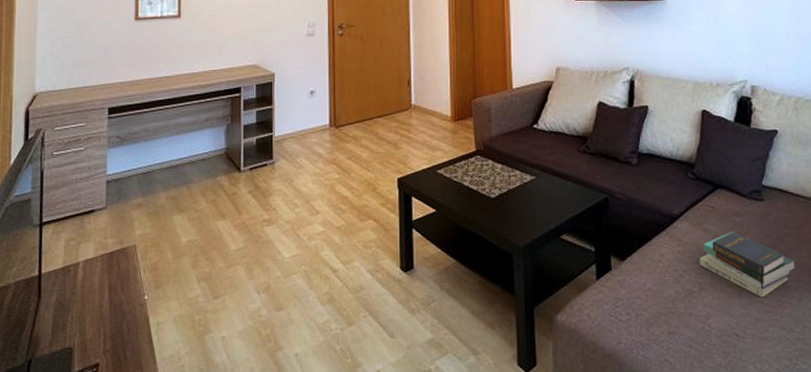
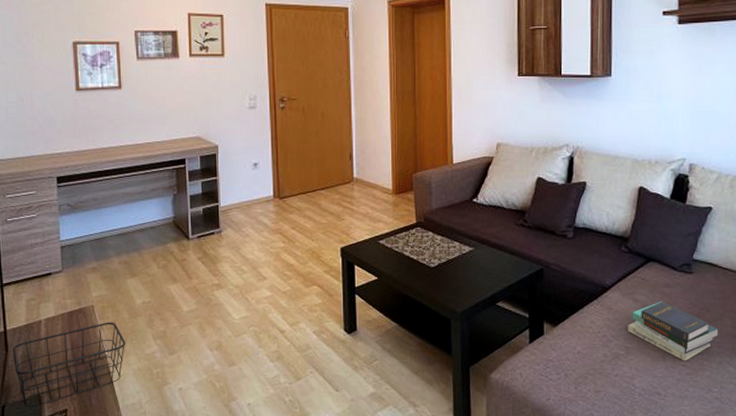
basket: none [46,263,168,362] -> present [13,322,126,407]

